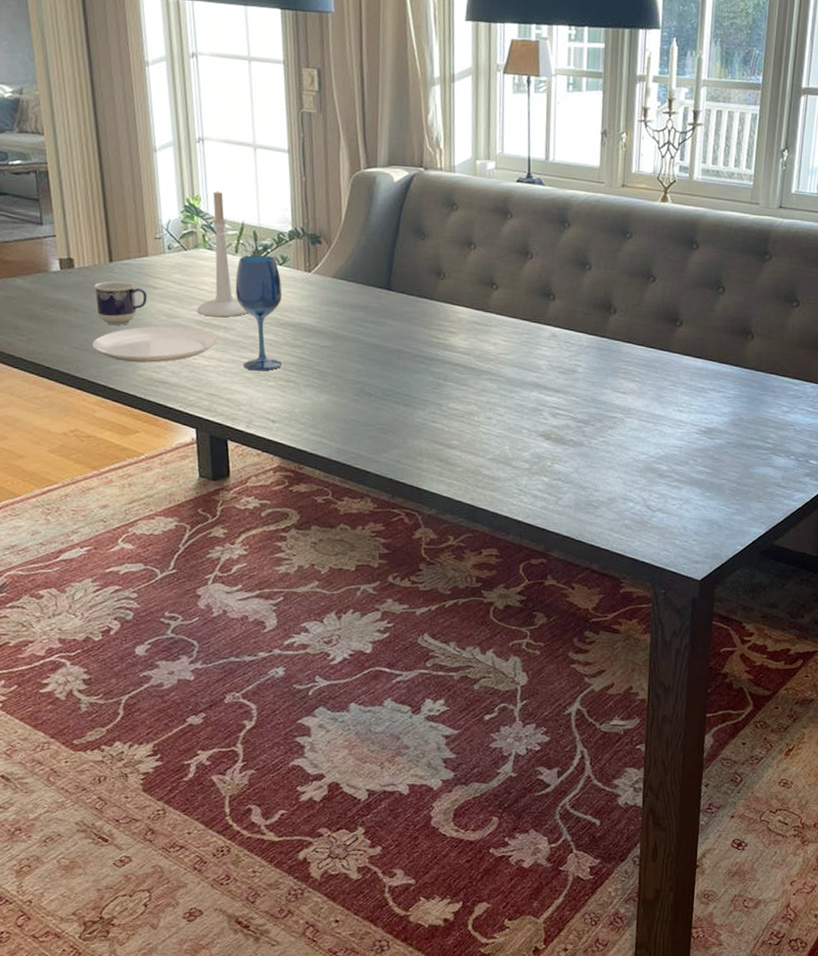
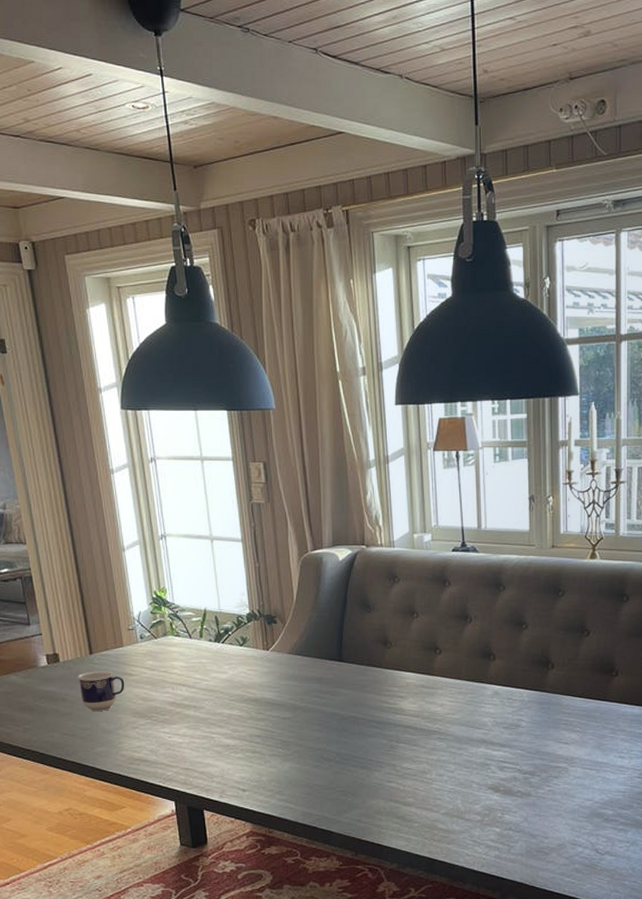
plate: present [92,326,218,363] -> none [79,709,189,743]
candlestick: present [197,191,248,317] -> none [169,582,215,698]
wineglass: present [235,255,283,371] -> none [201,638,249,745]

